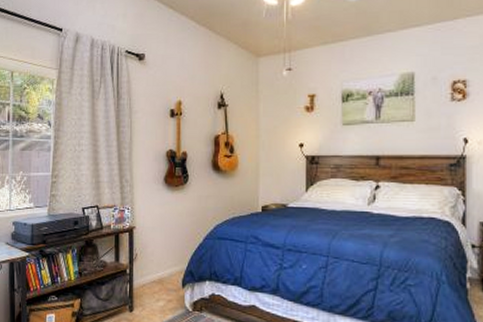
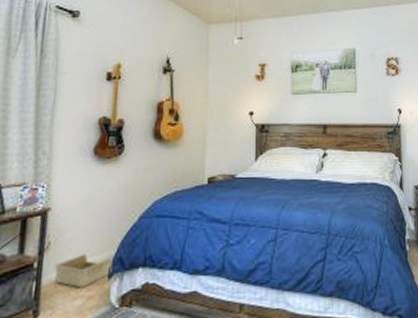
storage bin: none [141,265,185,293] -> present [53,254,113,288]

